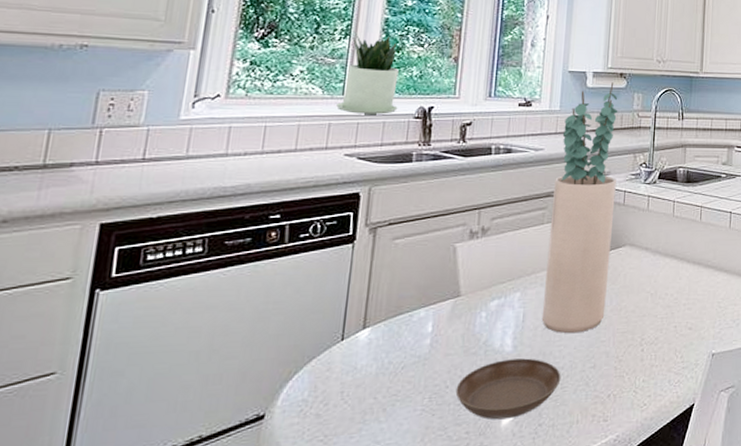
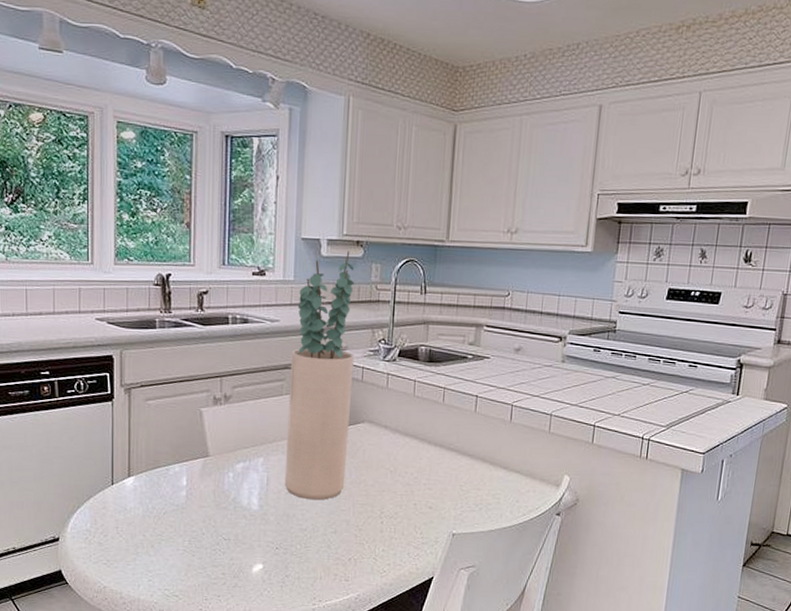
planter: present [336,34,399,114] -> none [84,198,138,281]
saucer: present [455,358,561,420] -> none [211,516,305,567]

